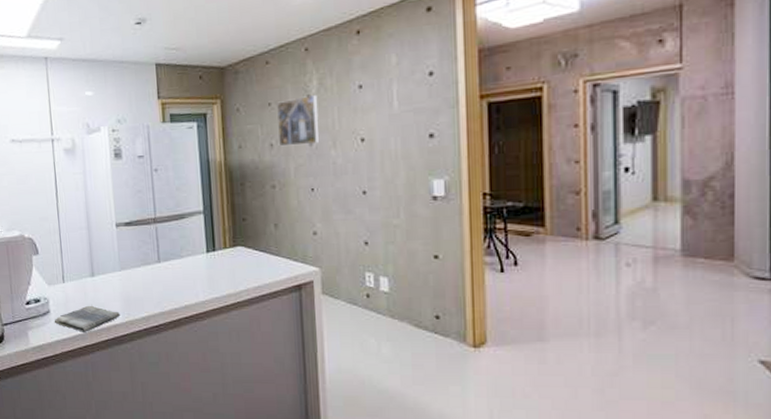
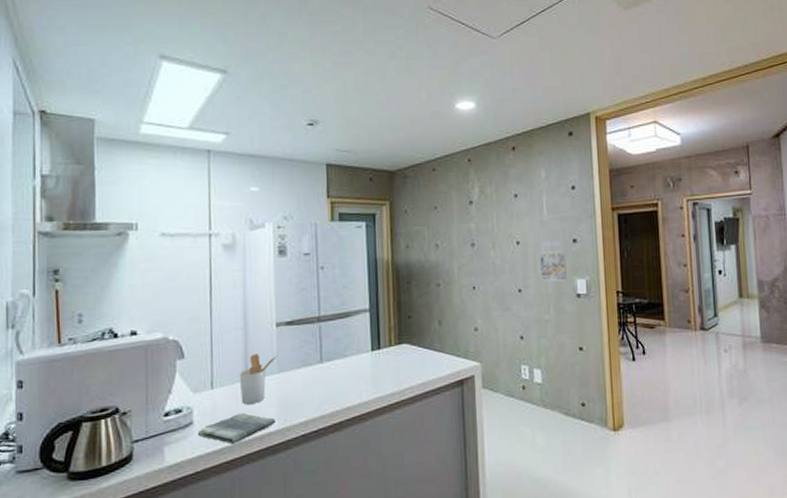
utensil holder: none [85,252,120,298] -> present [239,353,279,404]
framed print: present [277,95,320,147] -> none [442,201,481,247]
calendar: none [388,136,421,183] -> present [540,240,567,282]

